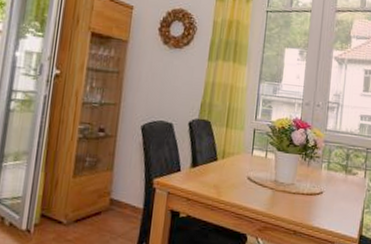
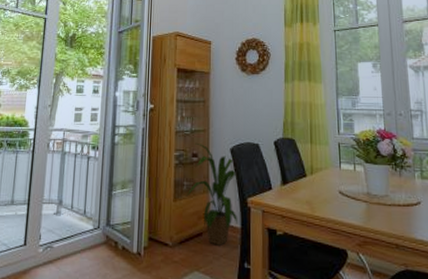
house plant: none [87,116,145,226] -> present [185,142,237,246]

